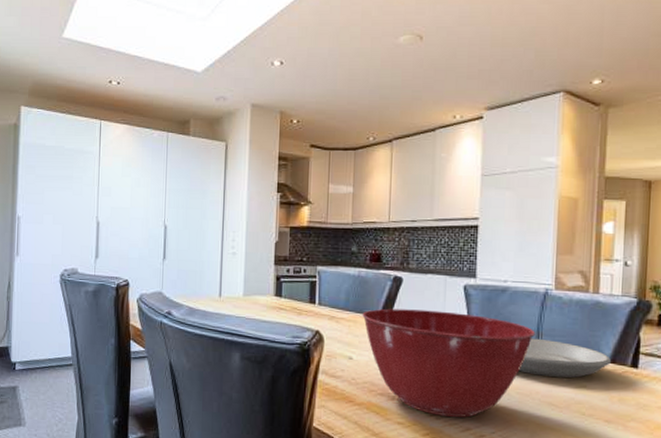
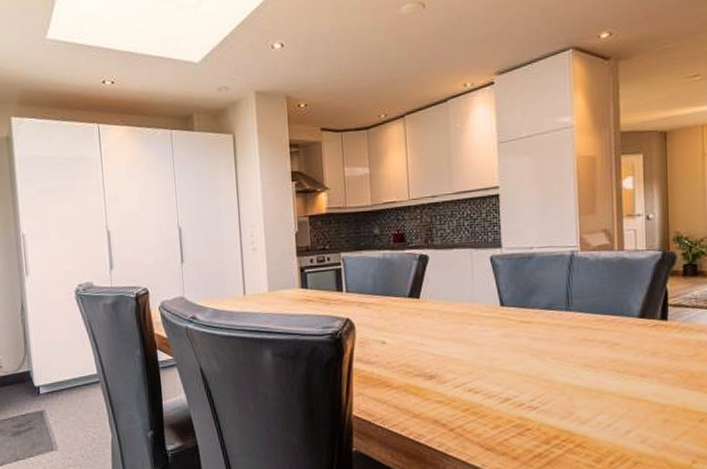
mixing bowl: present [362,308,536,418] -> none [391,284,565,390]
plate: present [518,338,611,379] -> none [551,301,641,339]

